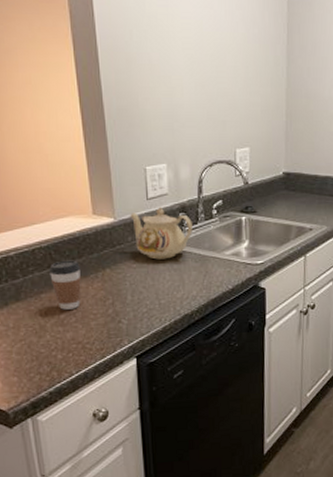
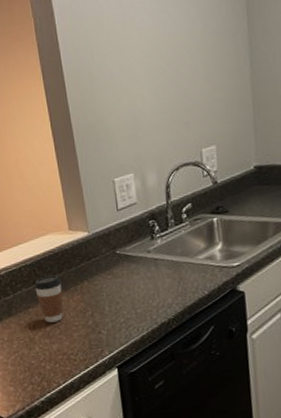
teapot: present [129,207,193,260] -> none [101,216,164,270]

